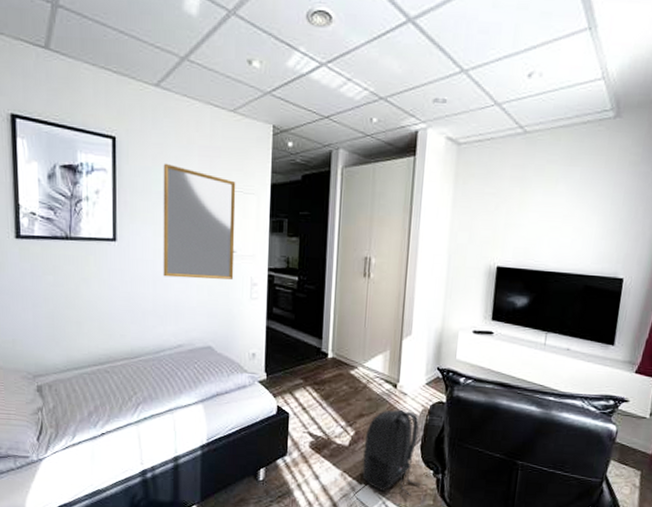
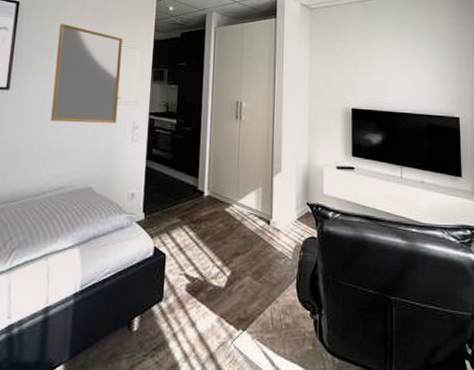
backpack: present [362,409,421,496] -> none [239,246,299,341]

